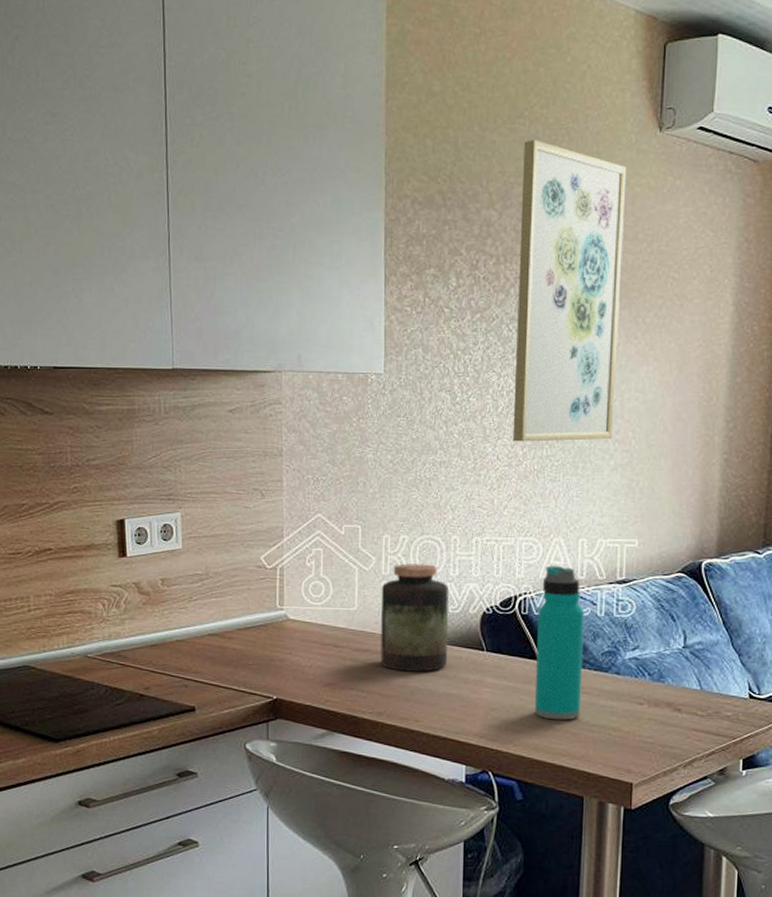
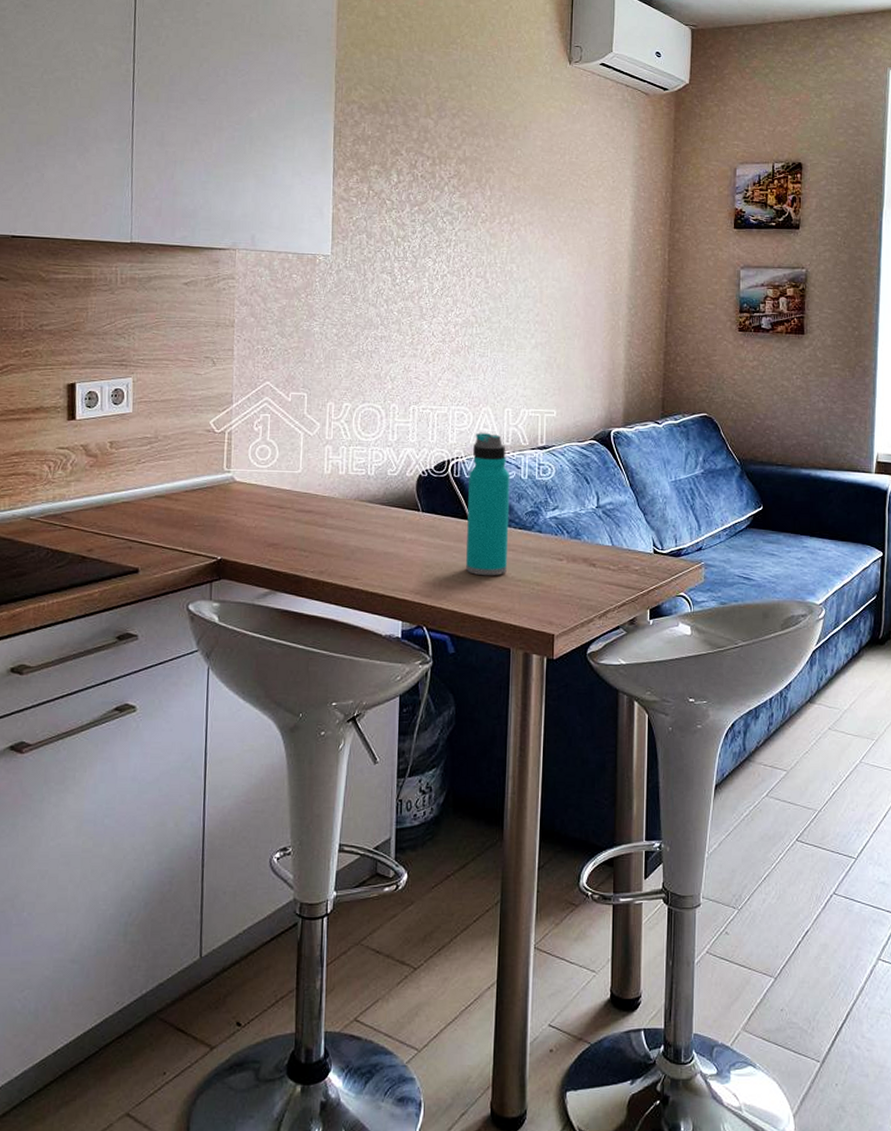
jar: present [380,563,449,672] -> none [323,429,388,532]
wall art: present [512,139,627,442] -> none [446,62,543,321]

